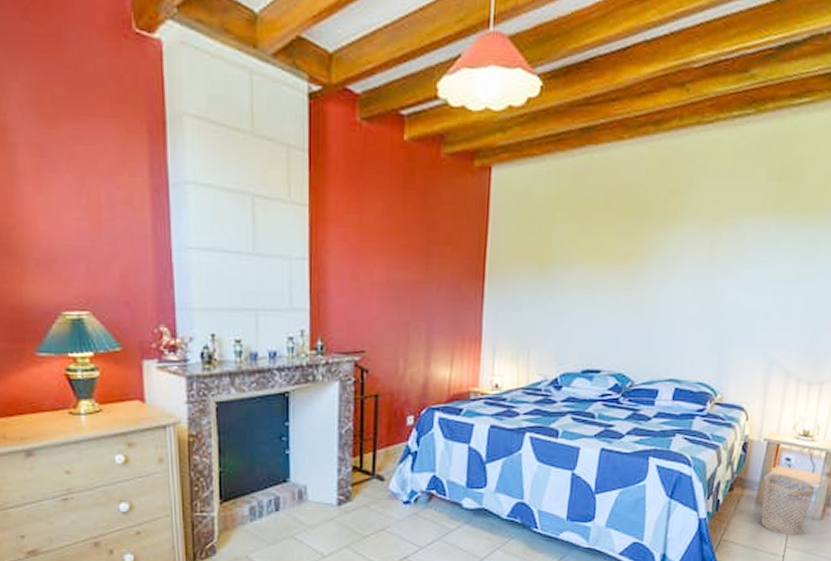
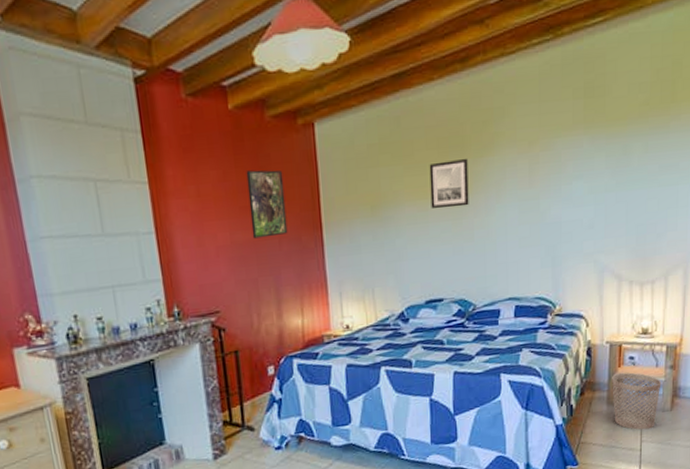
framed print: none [410,207,452,281] -> present [246,170,288,239]
wall art: none [602,226,647,277] -> present [429,158,469,209]

